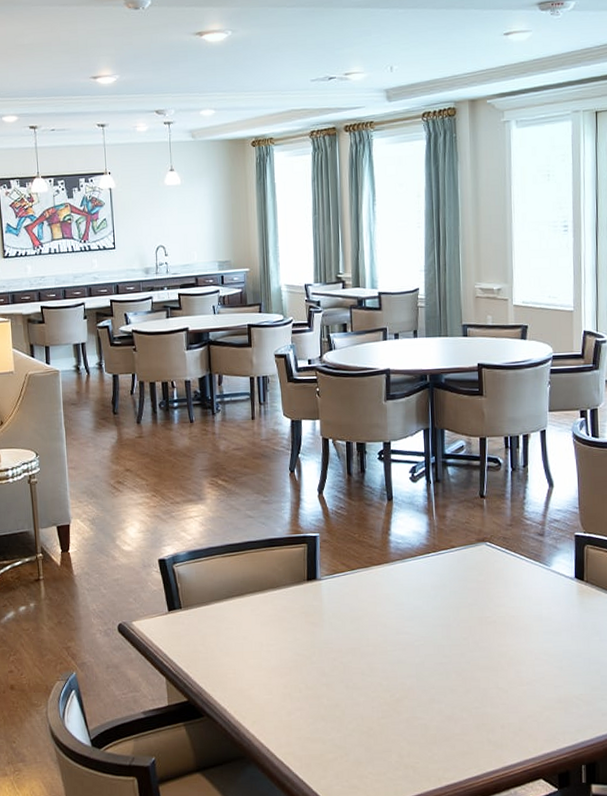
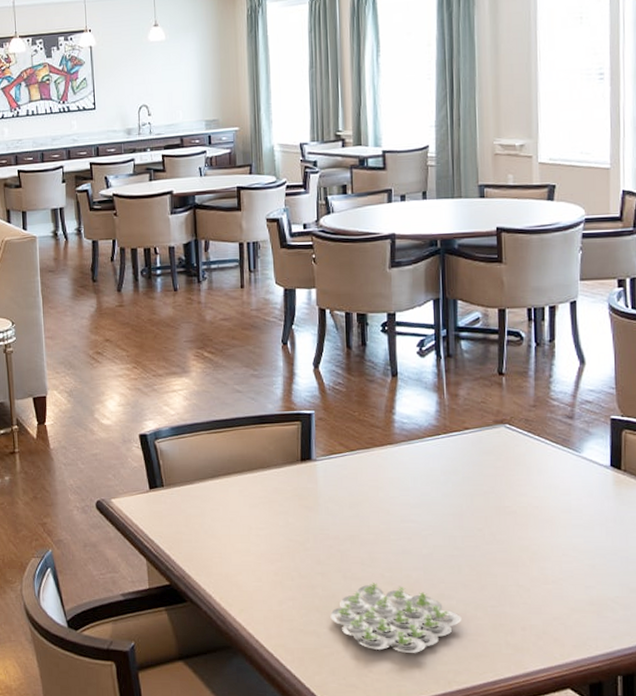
teacup: none [334,690,450,754] -> present [330,582,462,653]

